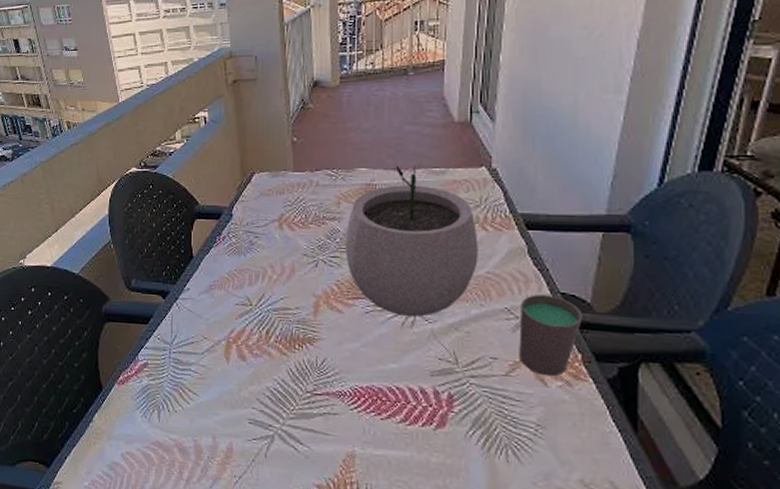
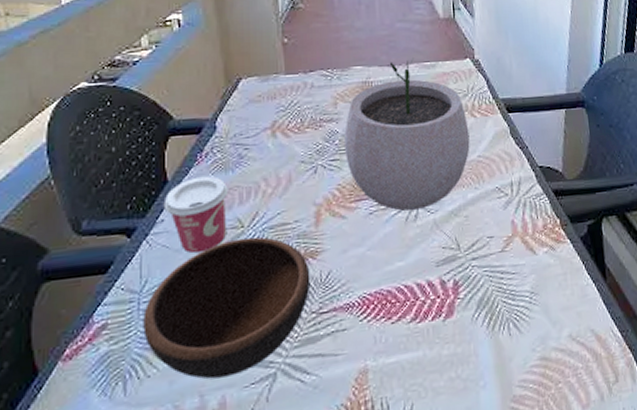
bowl: none [173,314,307,429] -> present [143,237,311,379]
cup: none [189,256,241,321] -> present [163,175,229,253]
cup: present [519,294,583,377] -> none [508,169,558,245]

